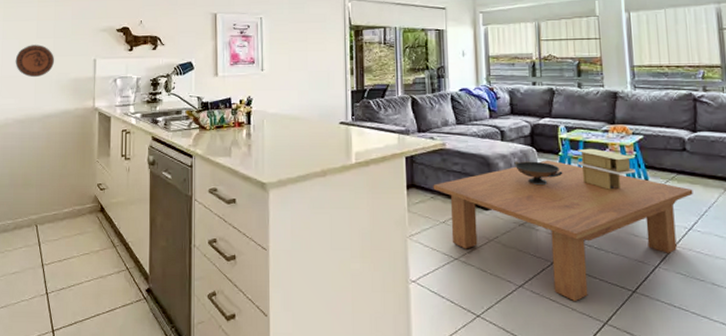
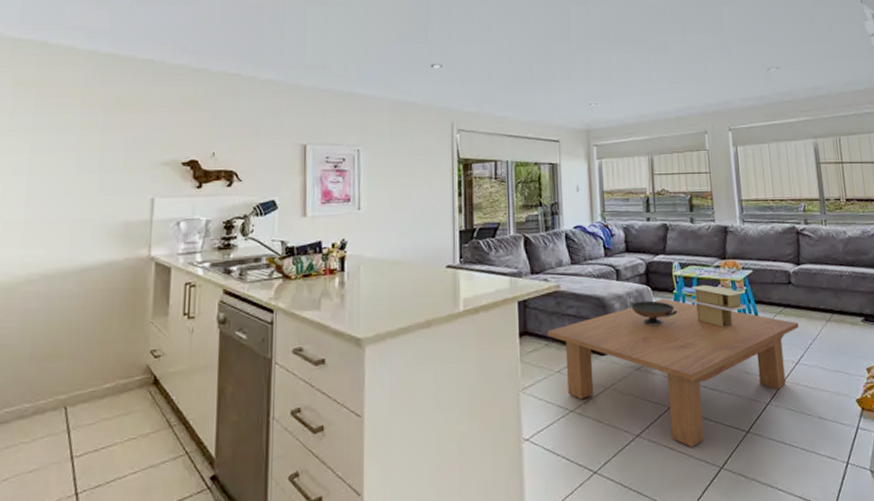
decorative plate: present [15,45,54,78] -> none [45,181,99,222]

